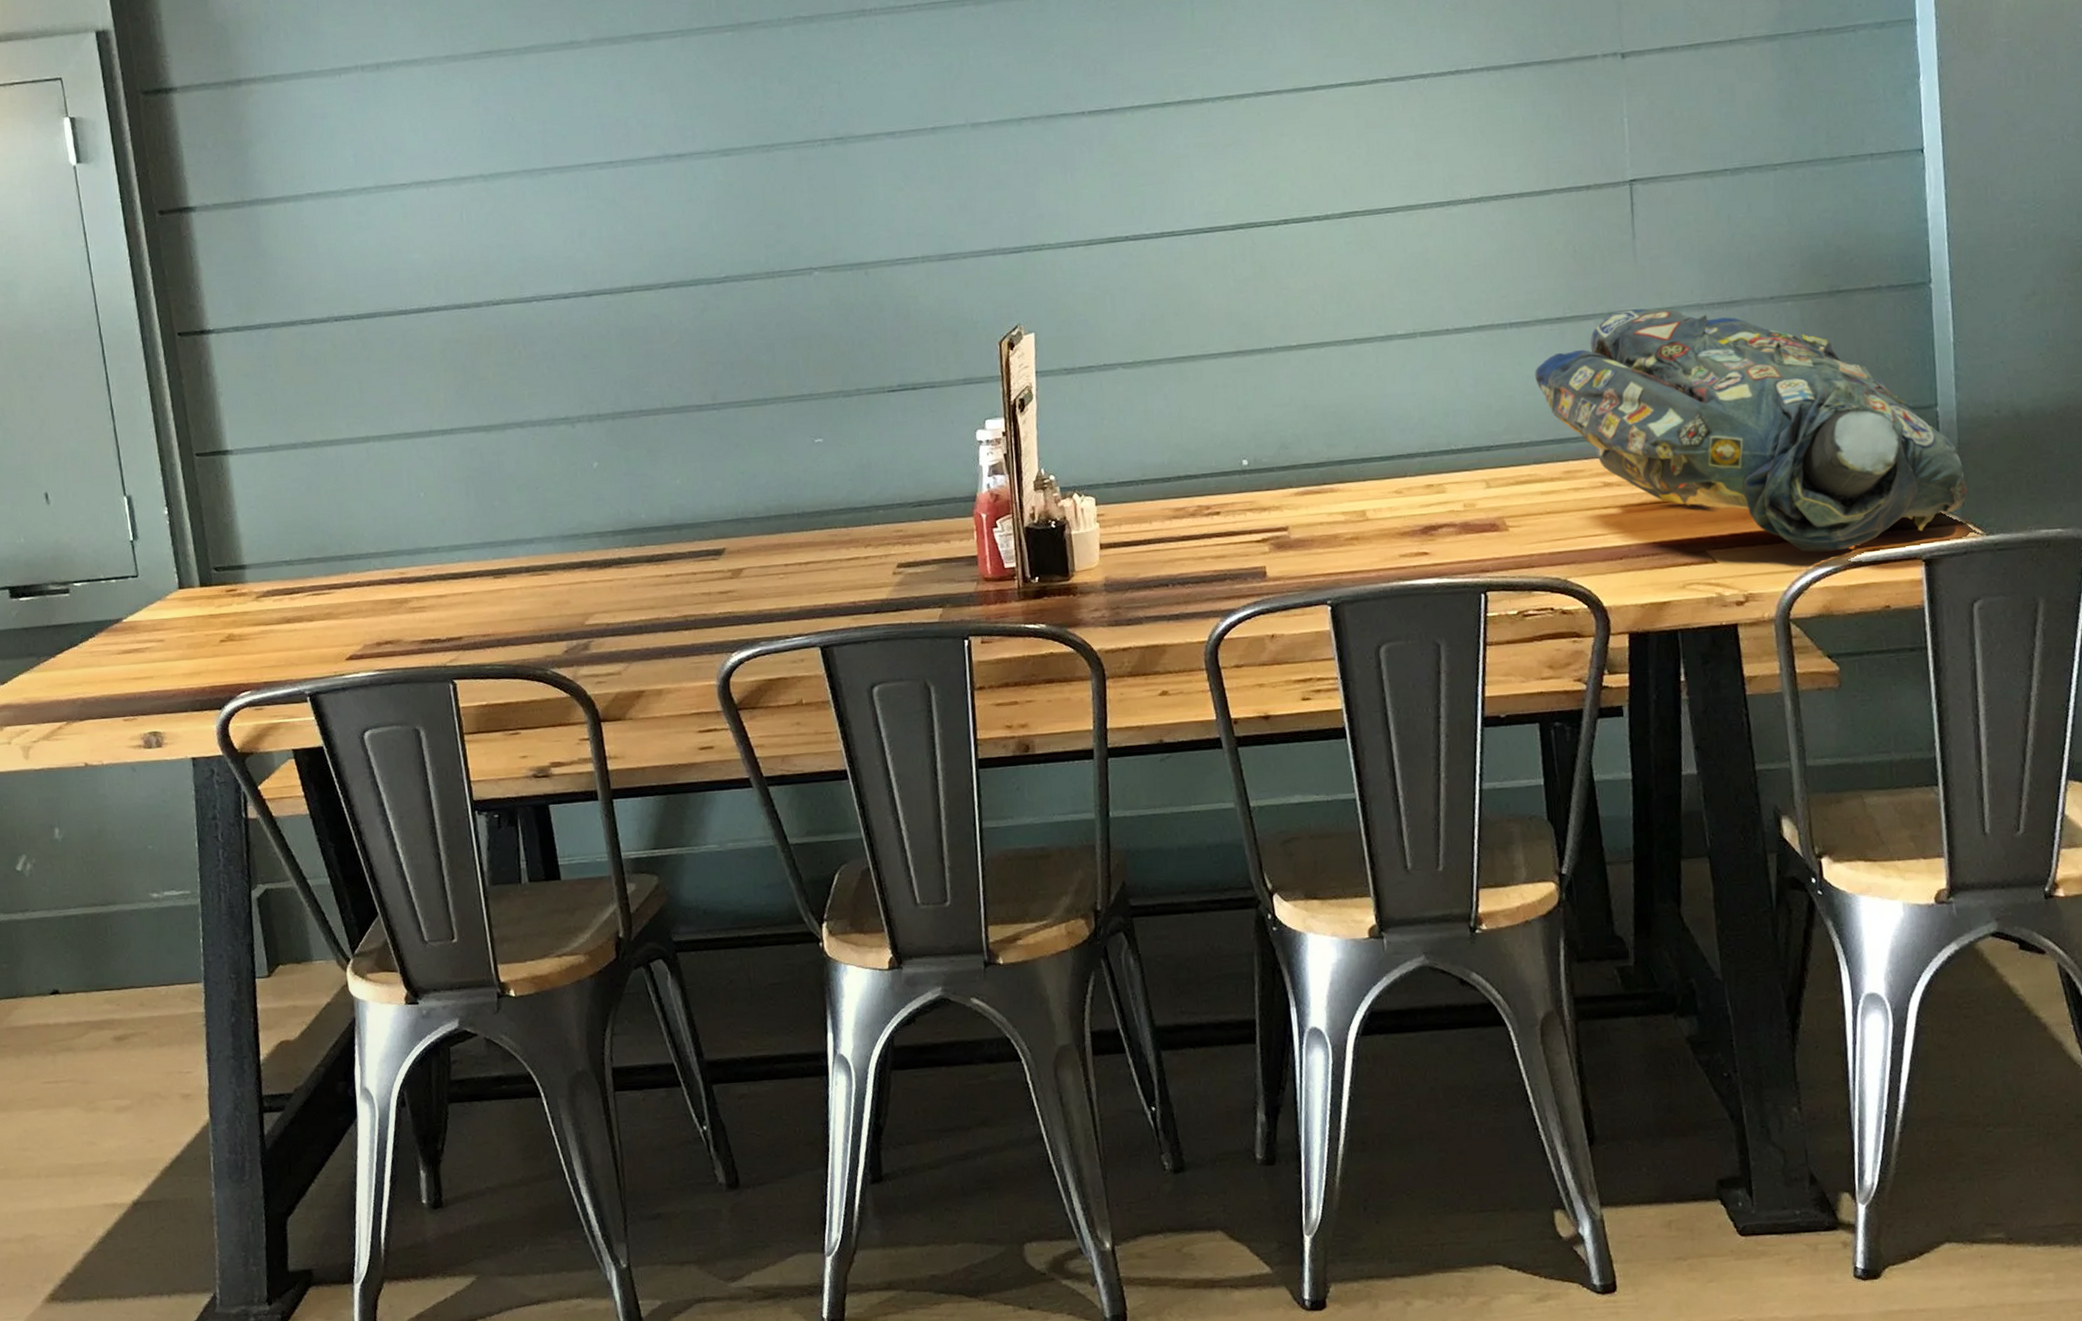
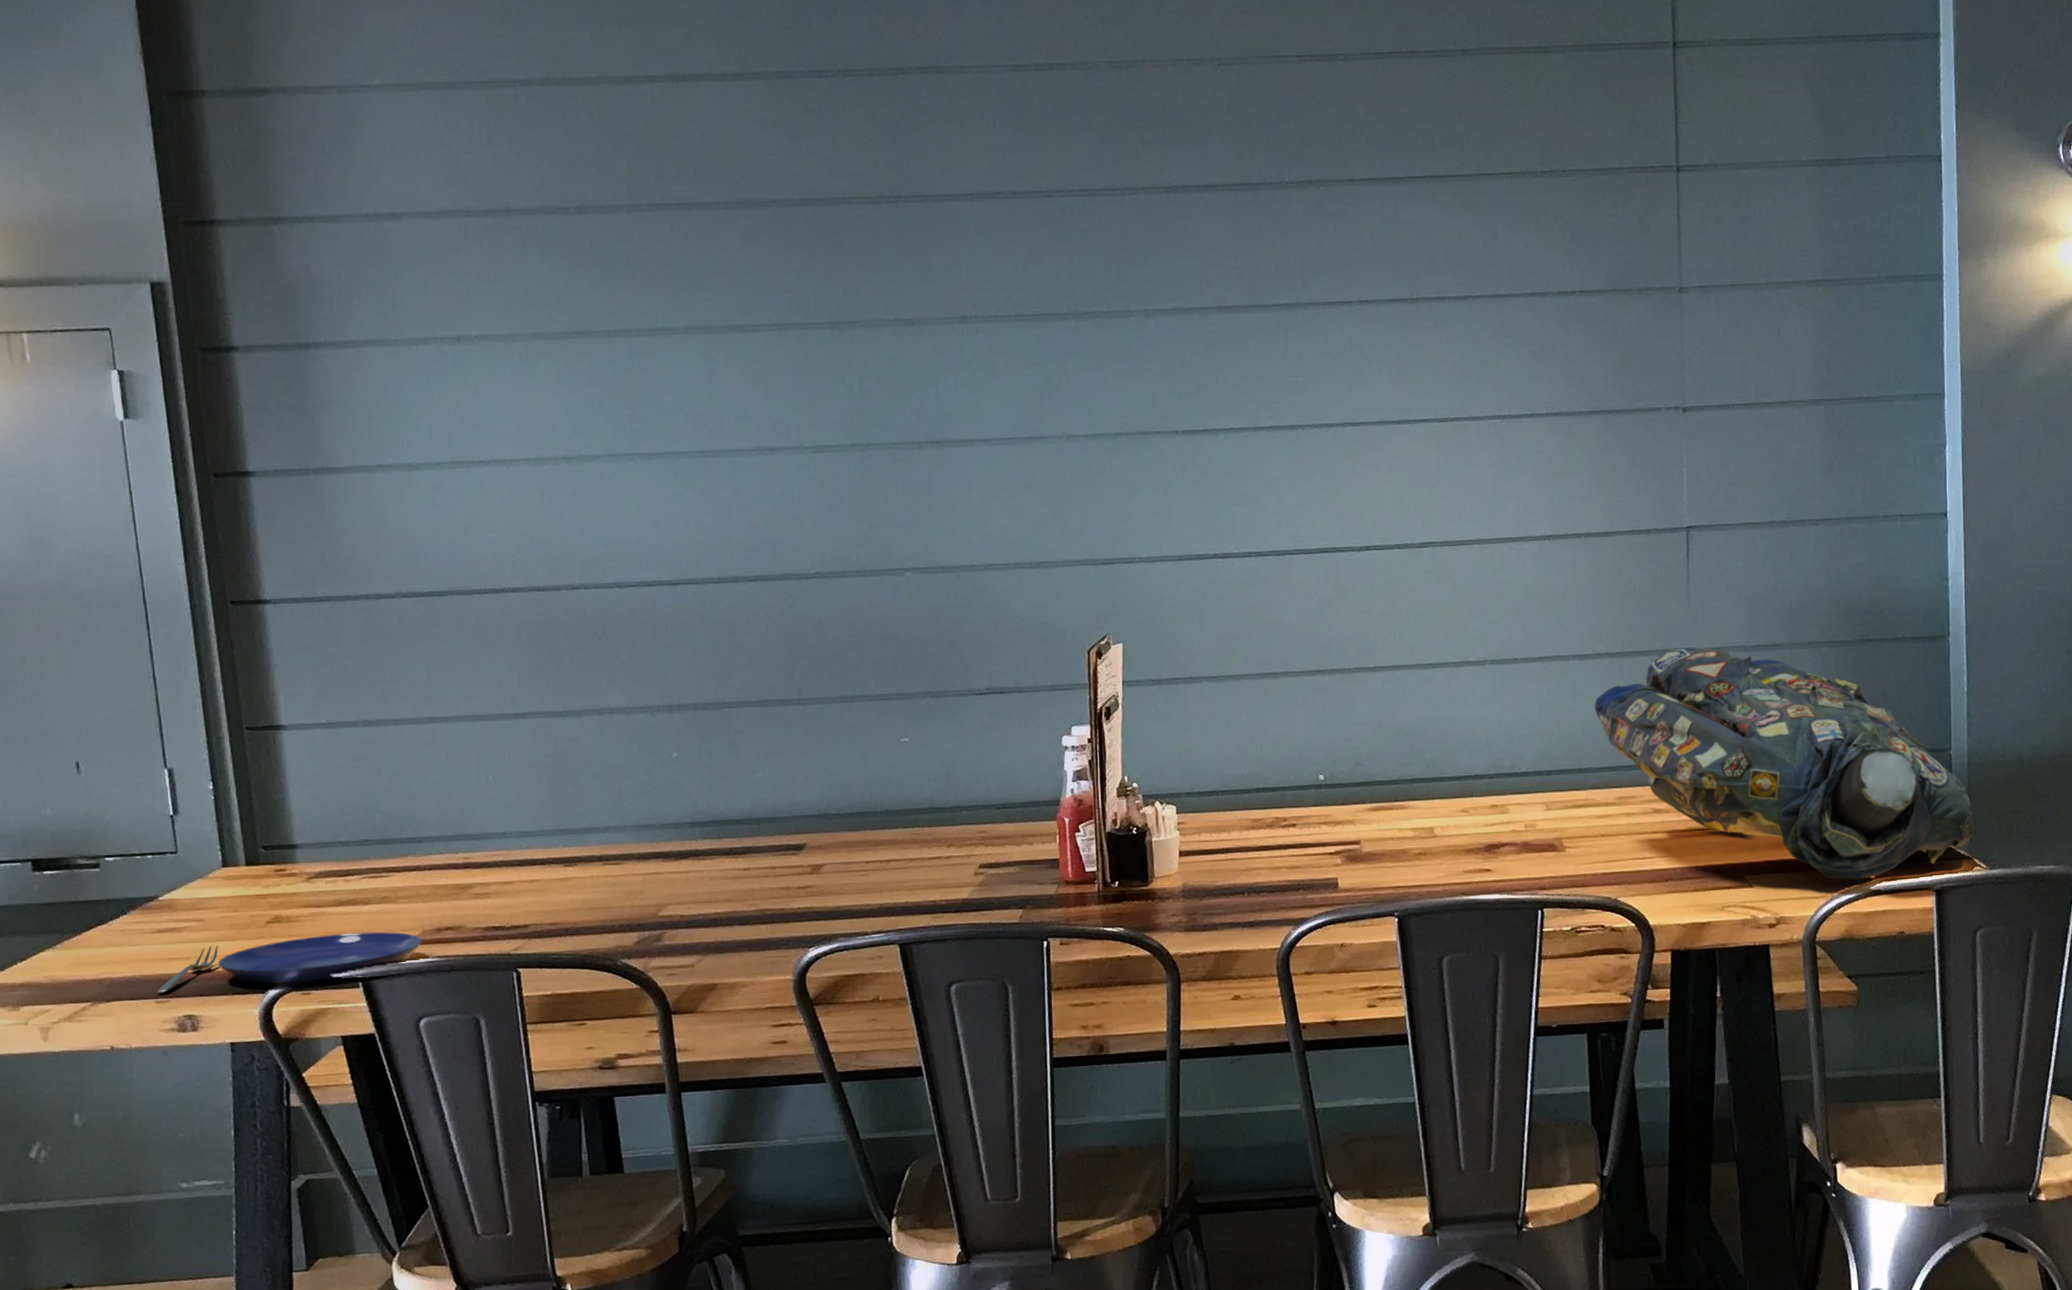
fork: none [124,664,178,713] -> present [156,944,219,994]
plate: none [178,647,364,700] -> present [218,931,422,984]

